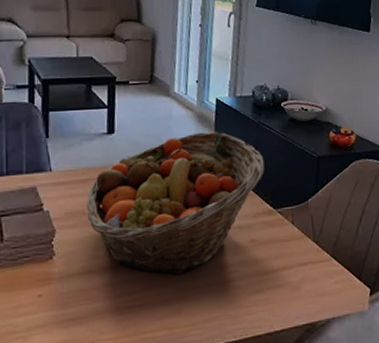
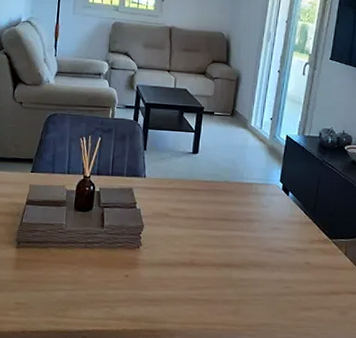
fruit basket: present [86,131,265,275] -> none [170,162,324,281]

